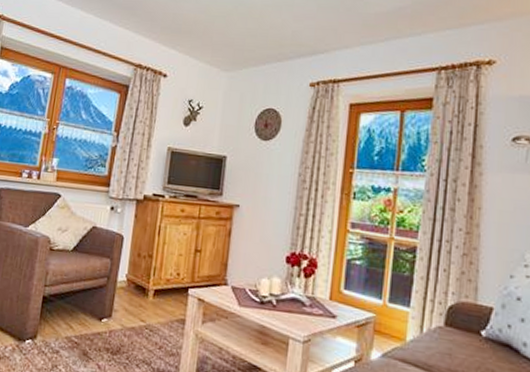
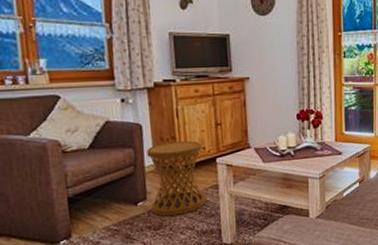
side table: none [113,259,177,345] -> present [147,141,206,217]

